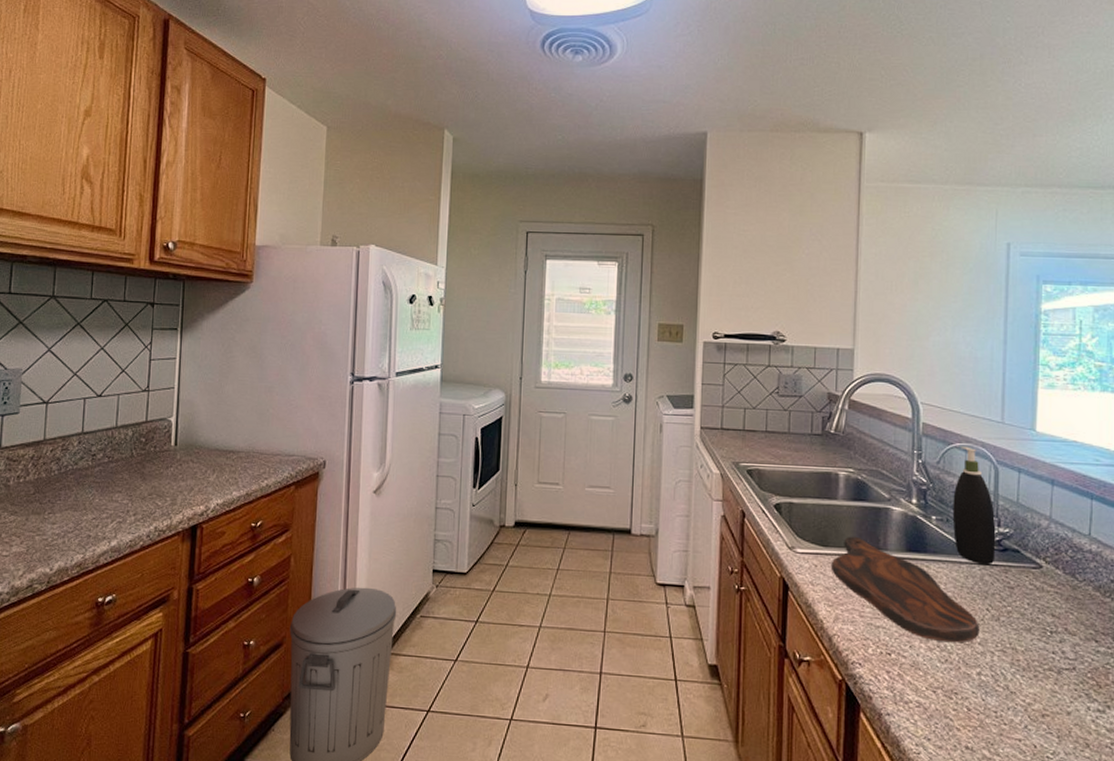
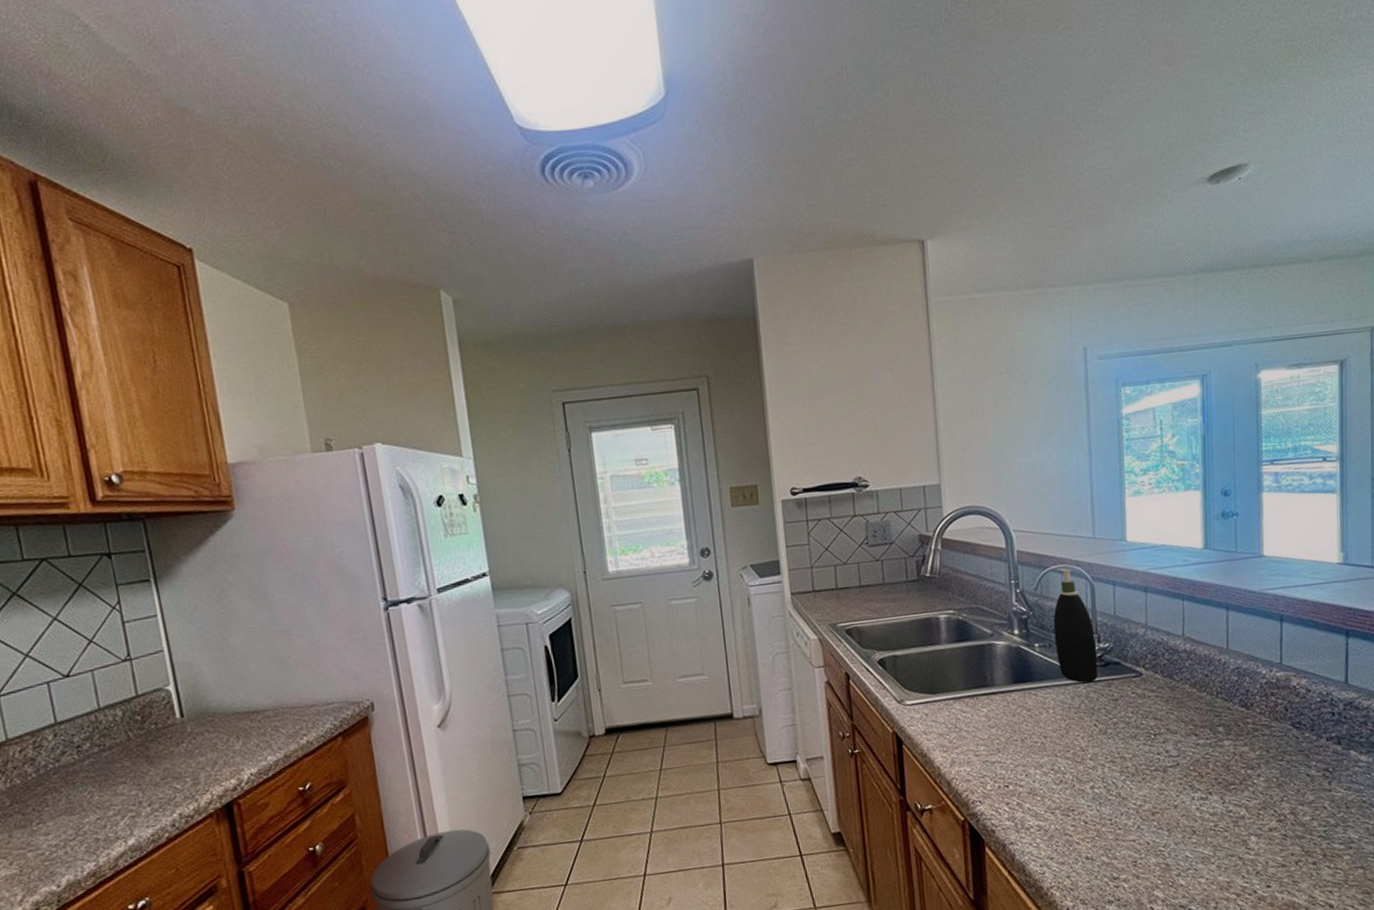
cutting board: present [830,536,980,643] -> none [941,677,1090,765]

